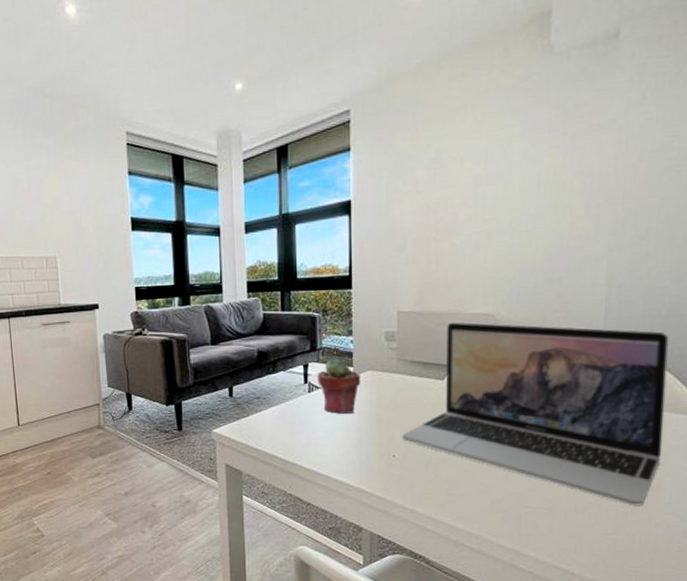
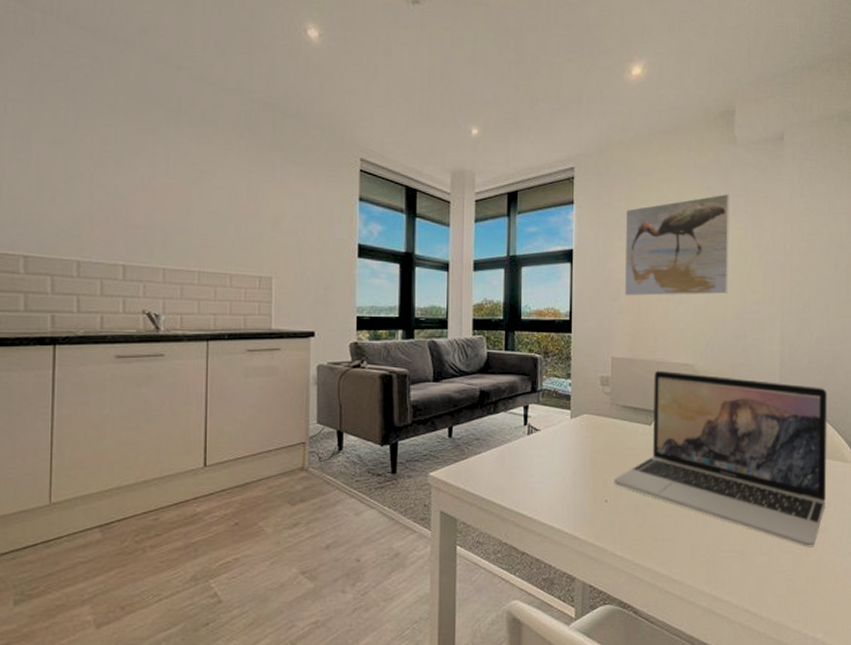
potted succulent: present [317,359,361,414] -> none [537,401,578,457]
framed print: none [411,114,543,246] -> present [624,193,730,297]

